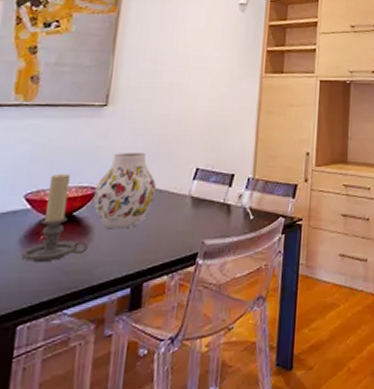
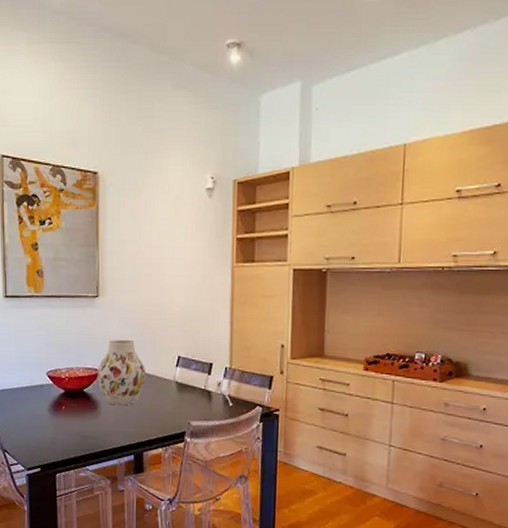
candle holder: present [21,173,88,263] -> none [51,356,98,428]

